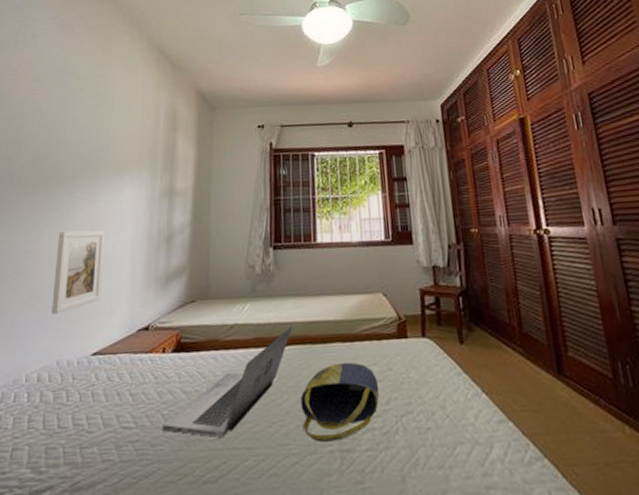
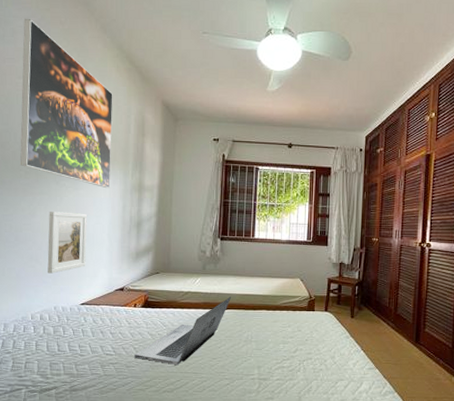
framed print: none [28,20,140,197] -> present [20,18,113,189]
tote bag: present [300,362,379,442] -> none [234,323,290,373]

